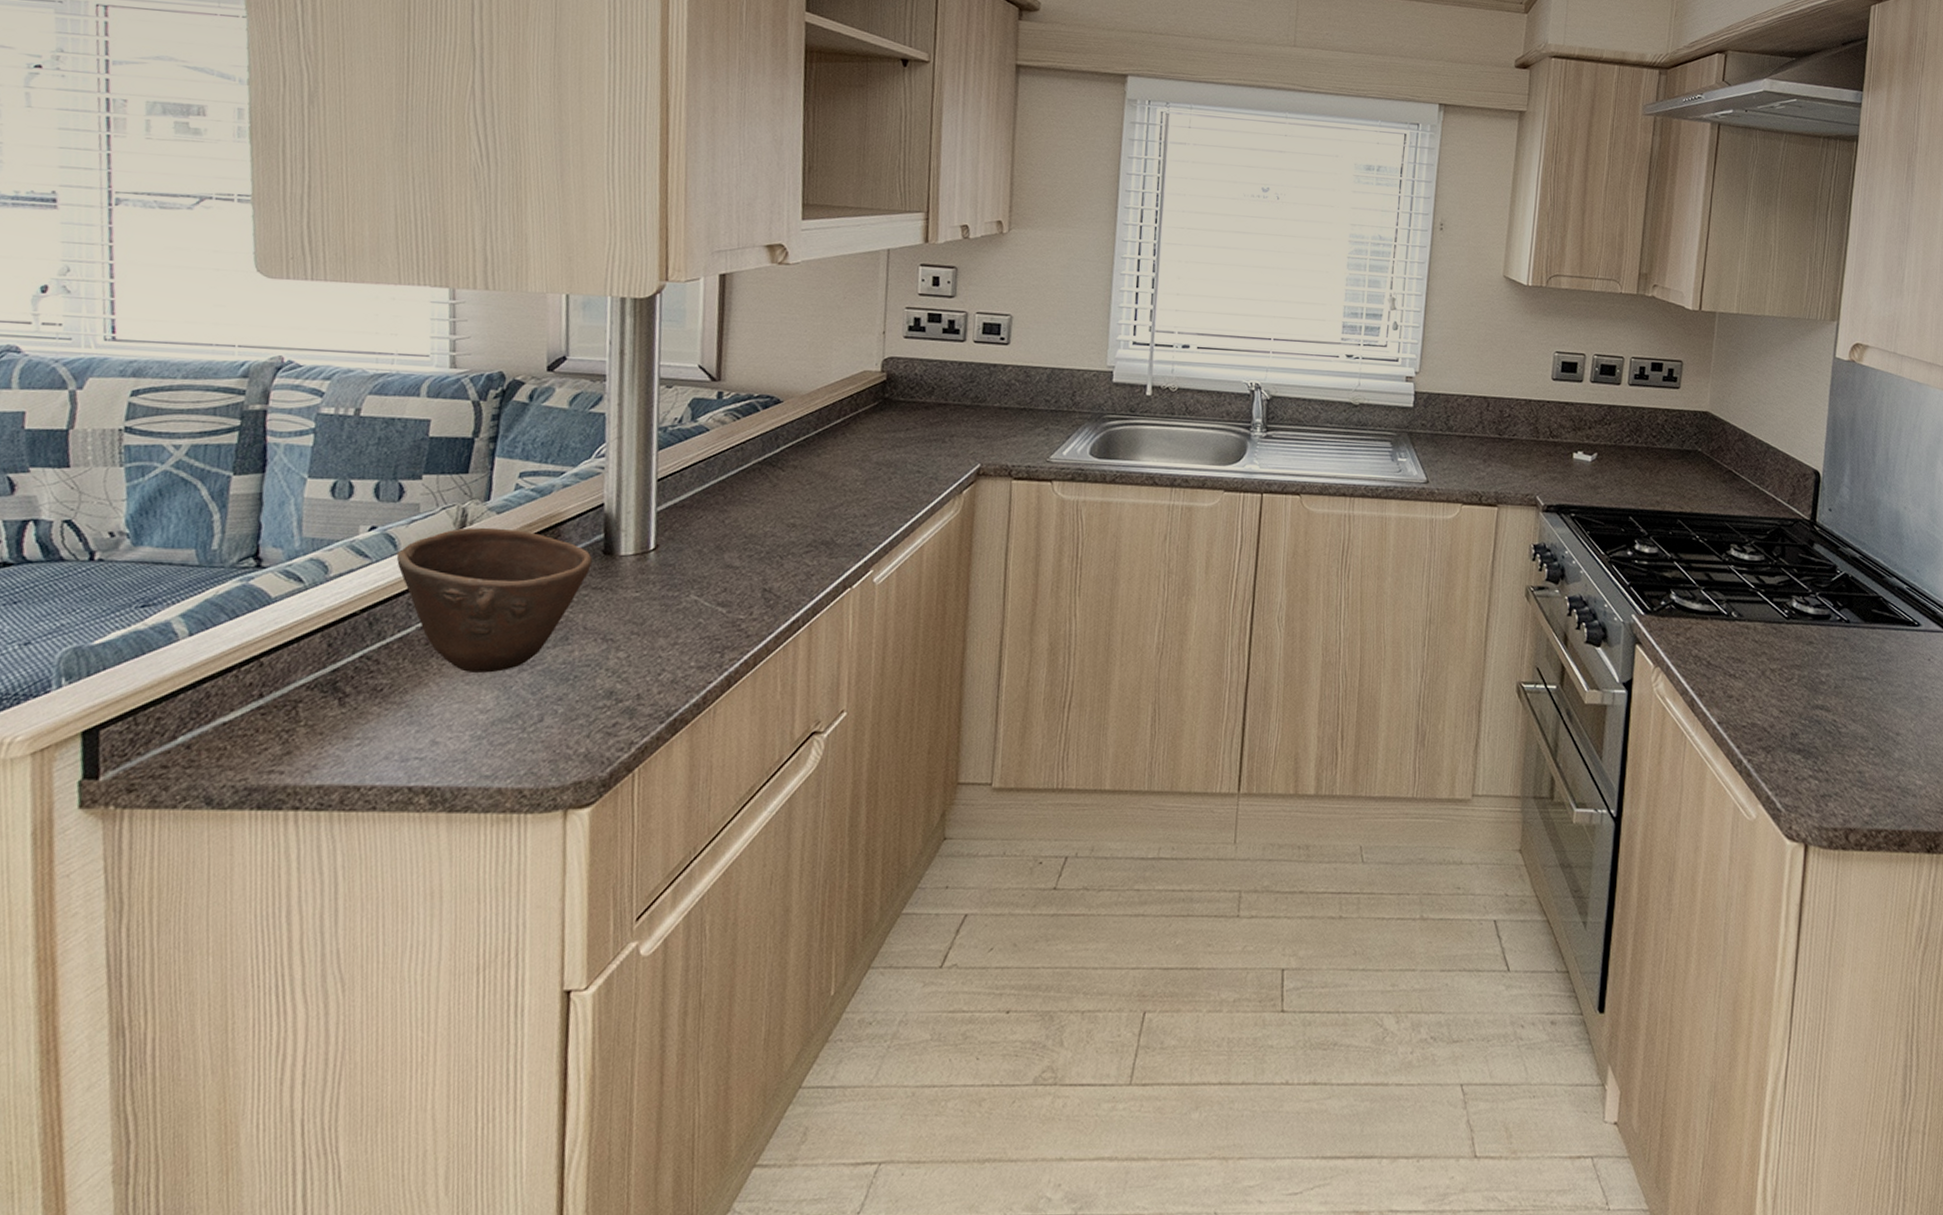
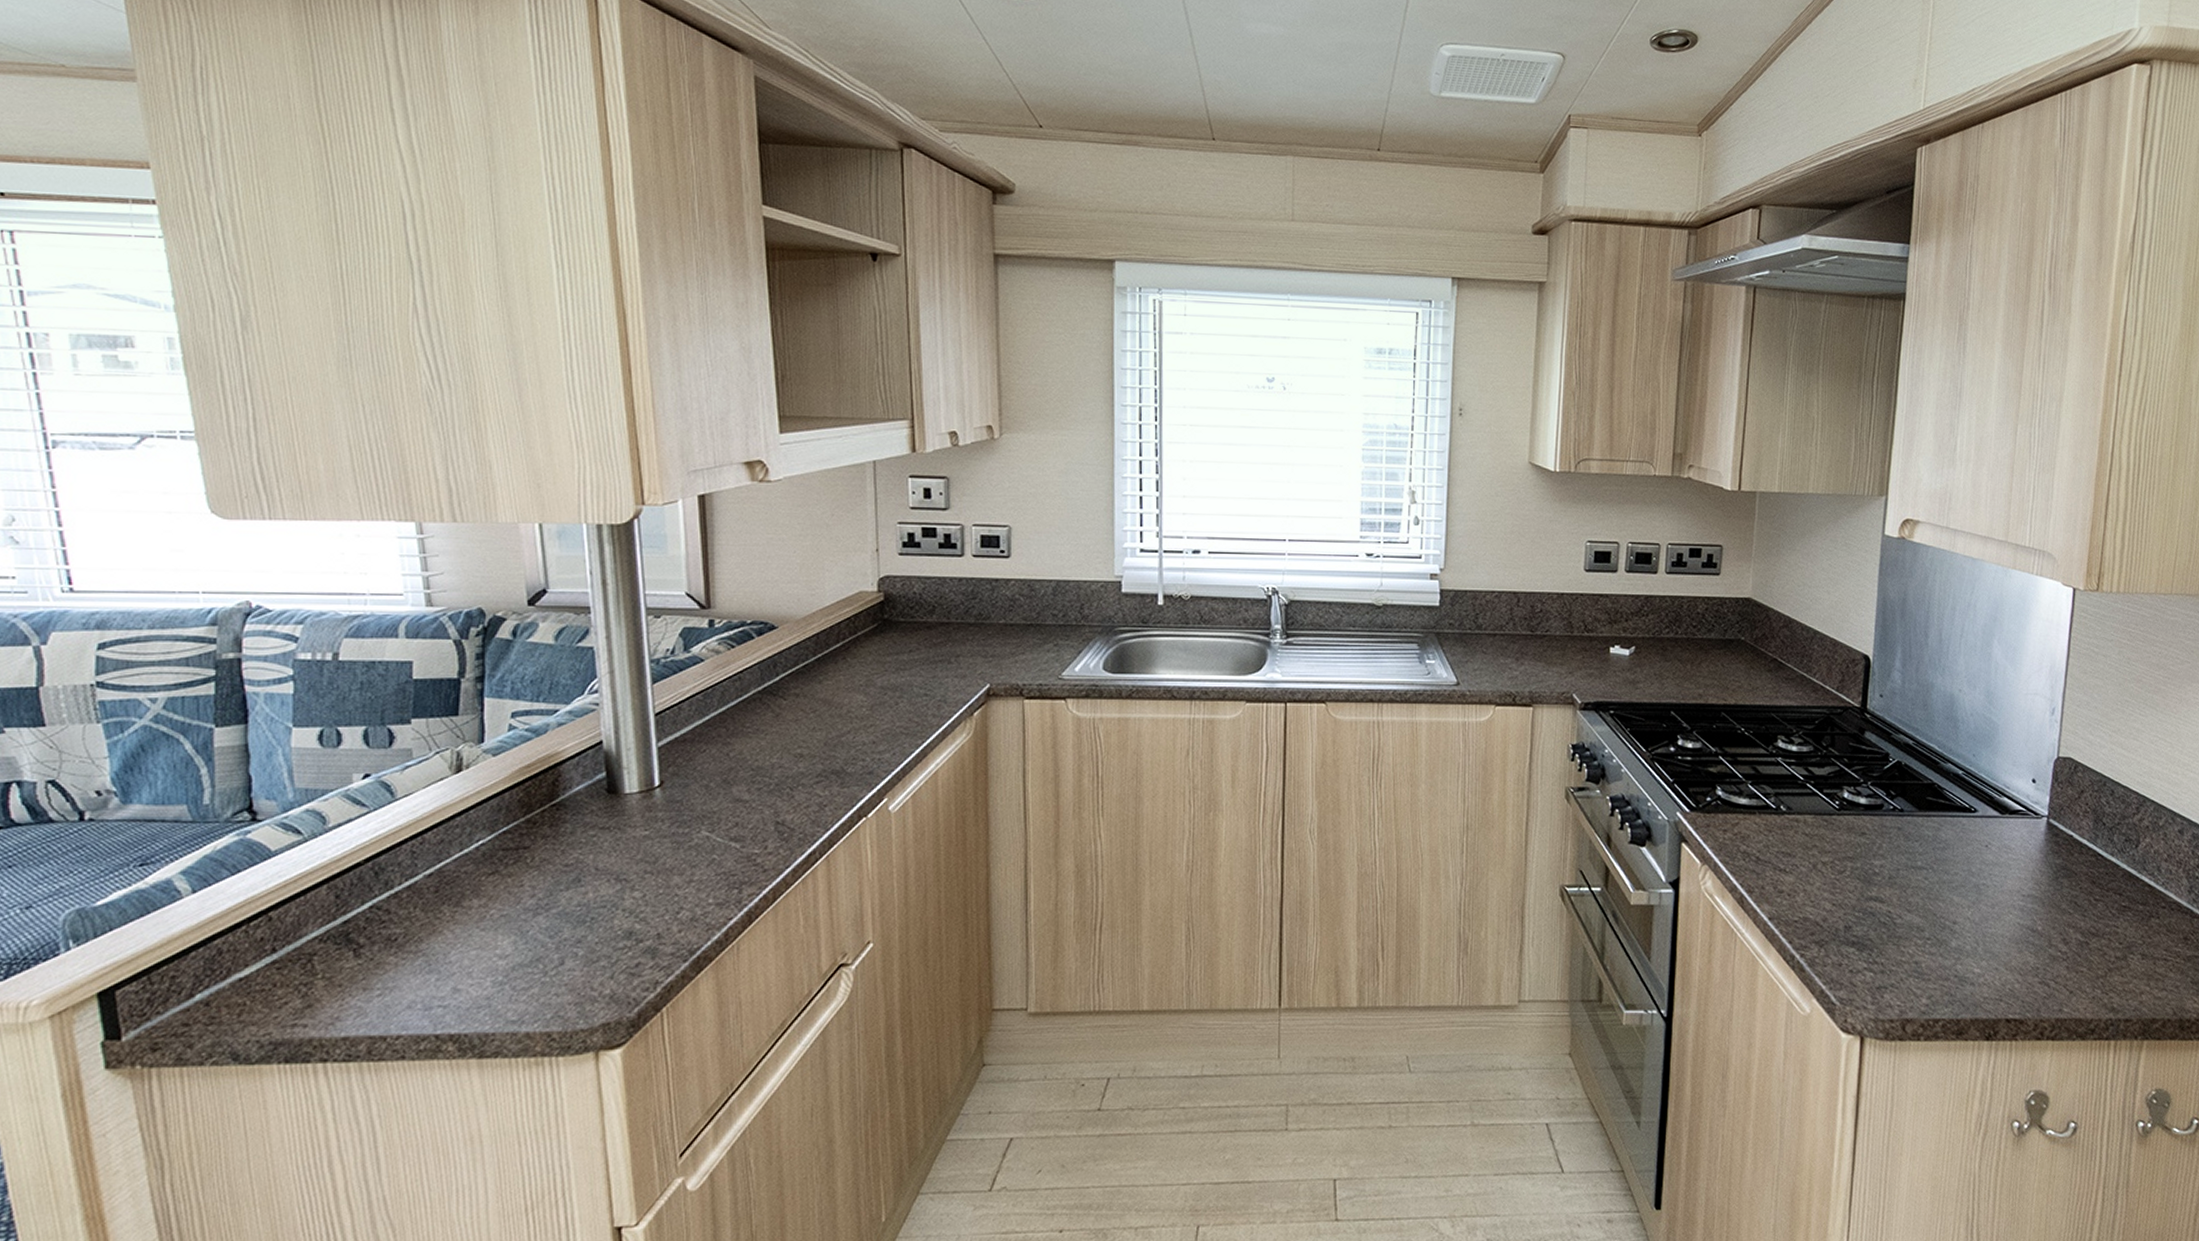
bowl: present [396,527,592,673] -> none [394,770,596,918]

